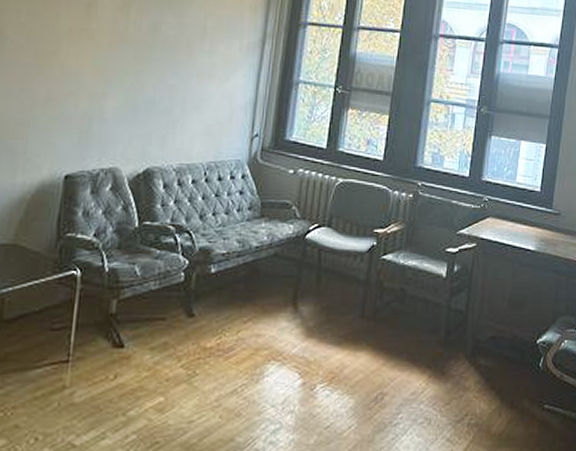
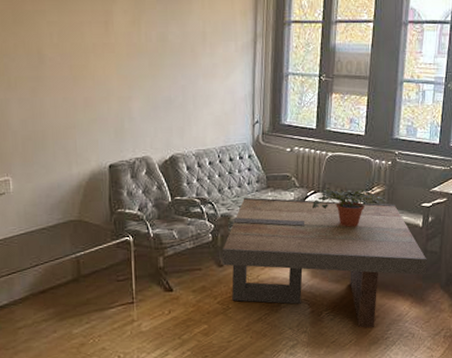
coffee table: none [193,227,450,410] -> present [222,197,427,328]
potted plant: none [315,220,407,273] -> present [312,187,388,227]

